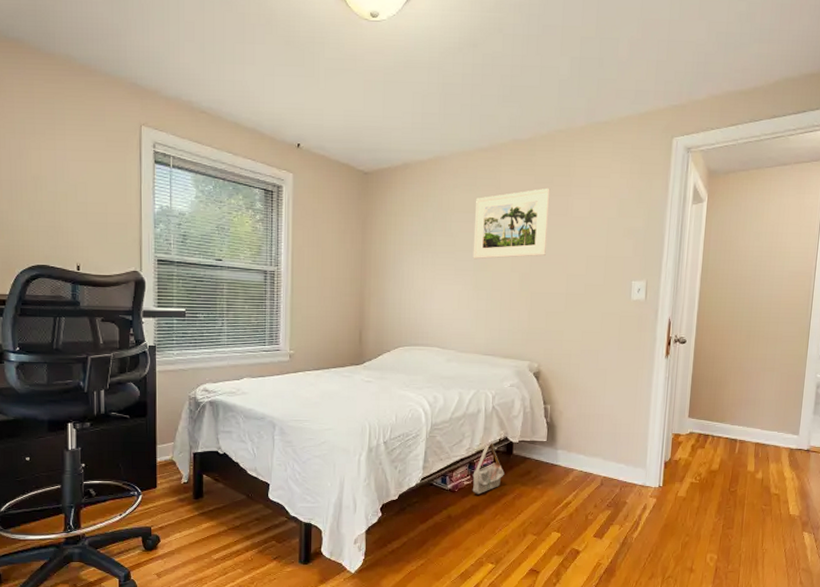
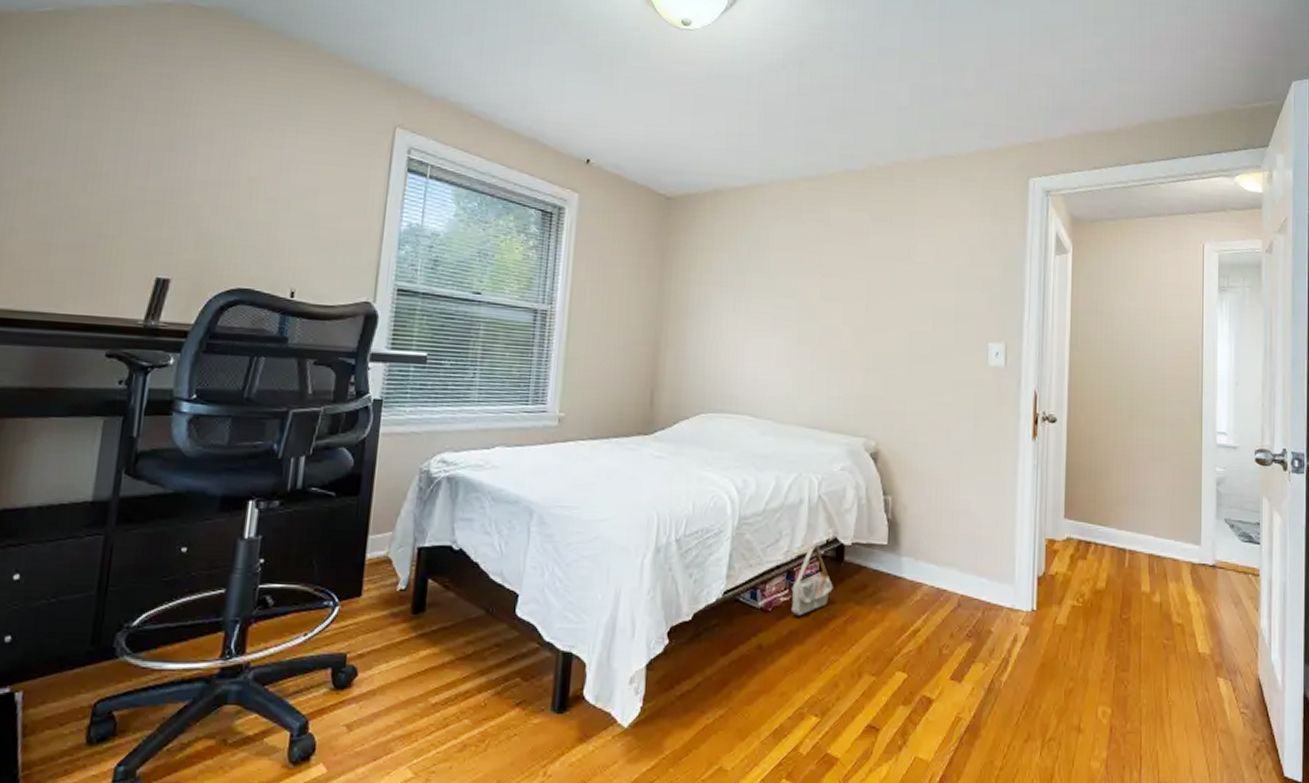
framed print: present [473,188,550,260] -> none [795,227,889,308]

